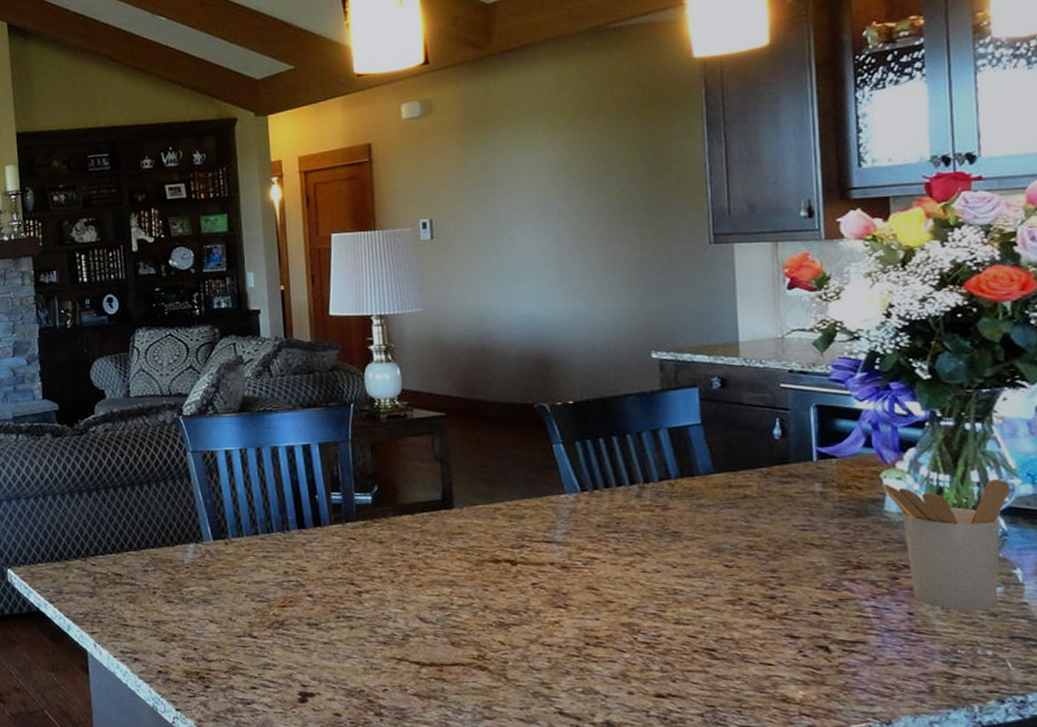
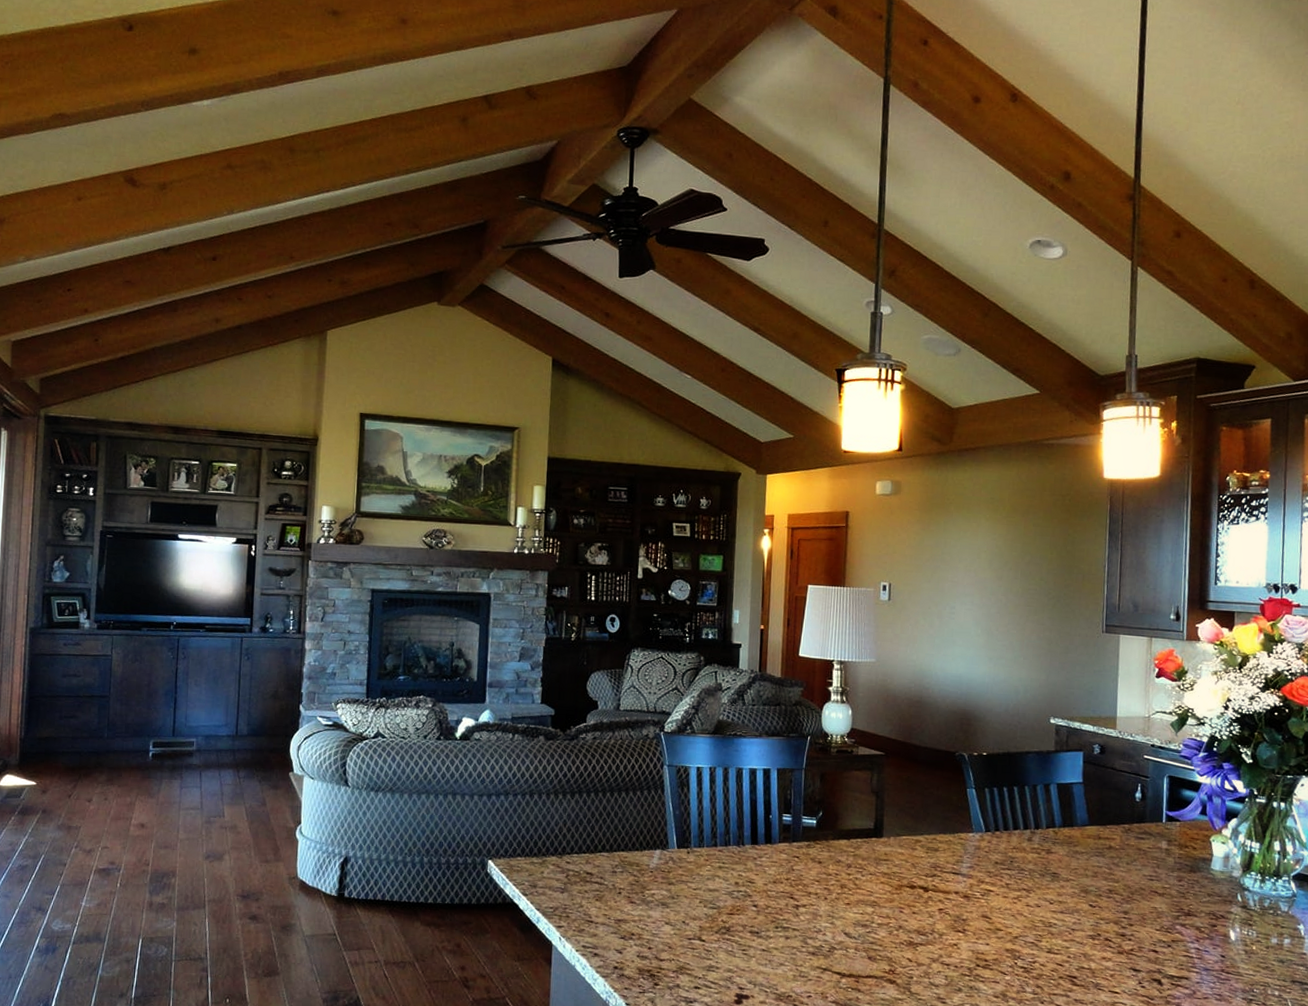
utensil holder: present [881,479,1010,611] -> none [1210,846,1301,958]

